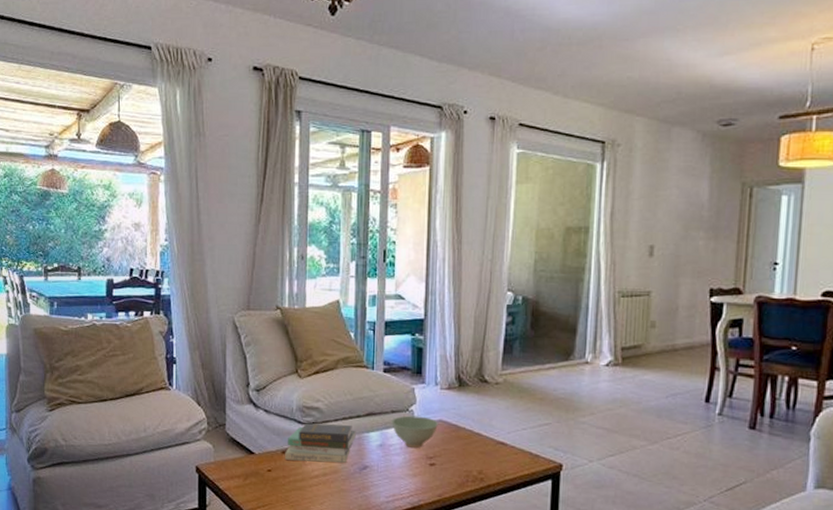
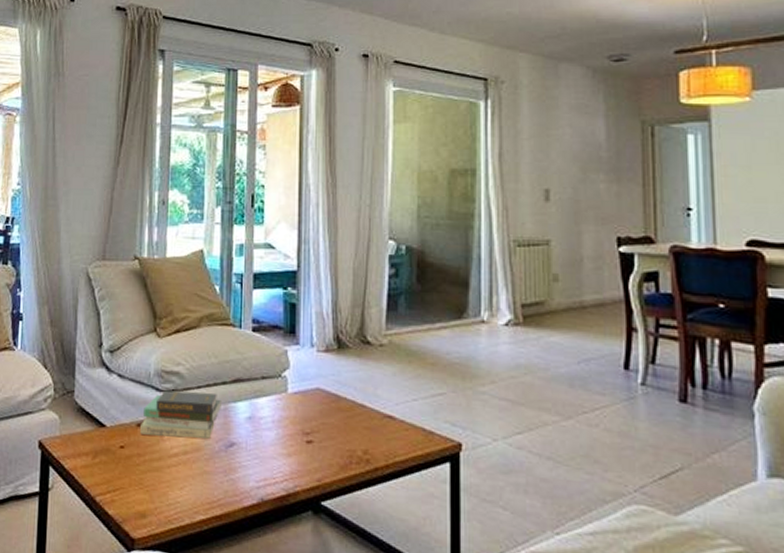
bowl: present [392,415,438,448] -> none [262,382,315,421]

